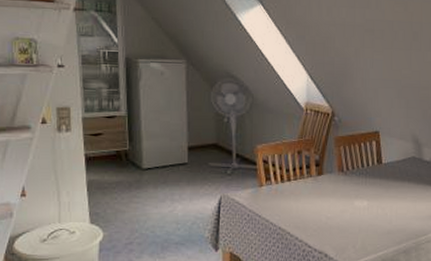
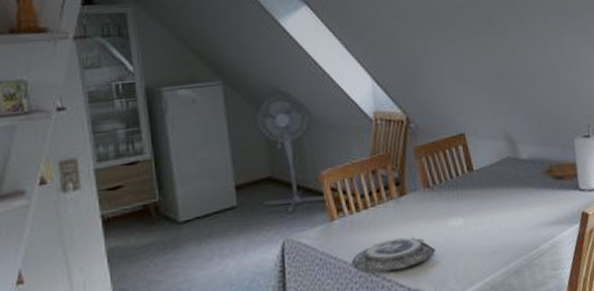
plate: none [272,208,341,234] -> present [351,237,435,273]

